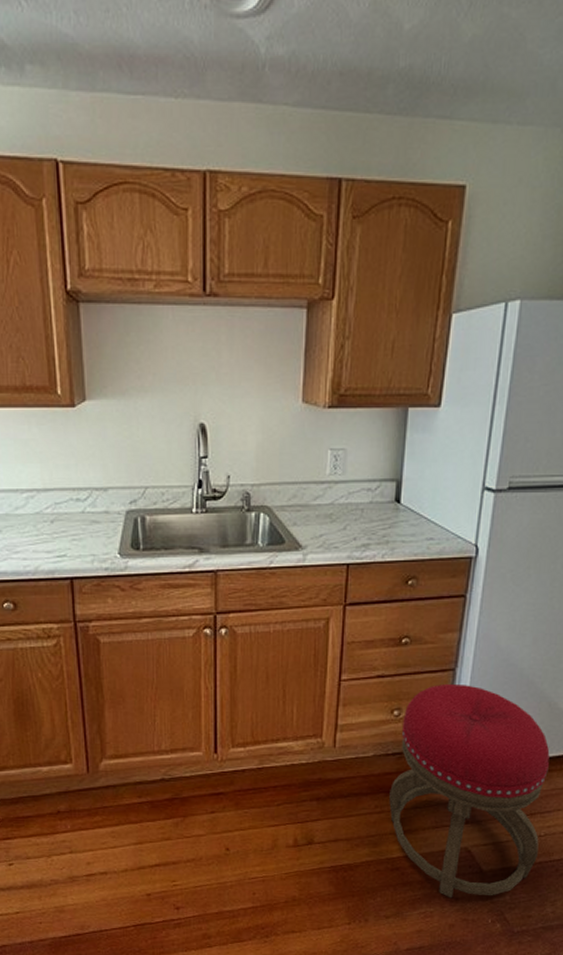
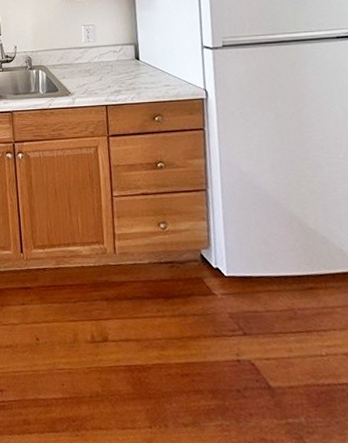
stool: present [389,683,550,899] -> none [168,202,325,416]

